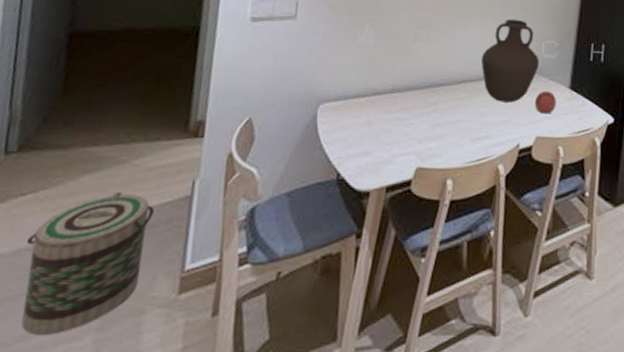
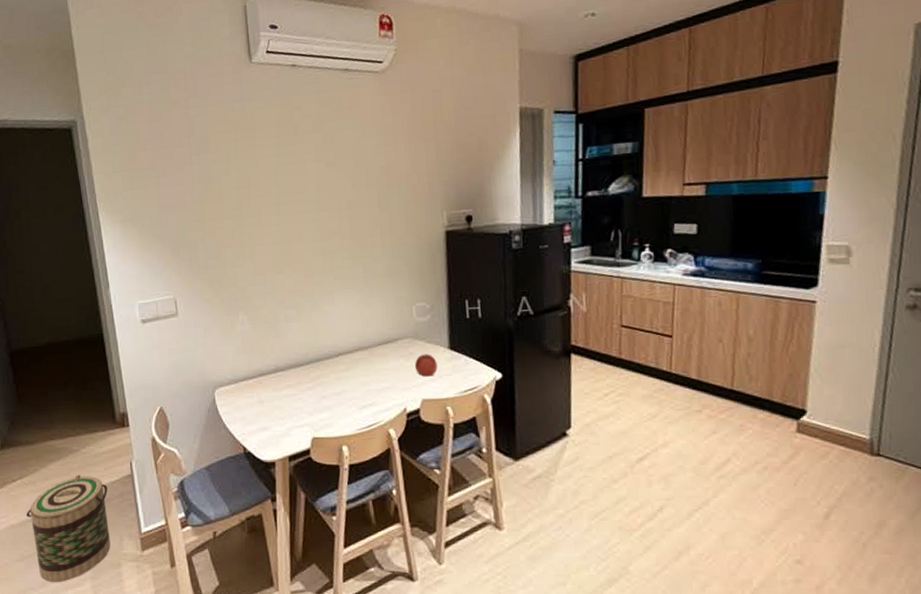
vase: present [480,18,539,103] -> none [353,286,413,370]

